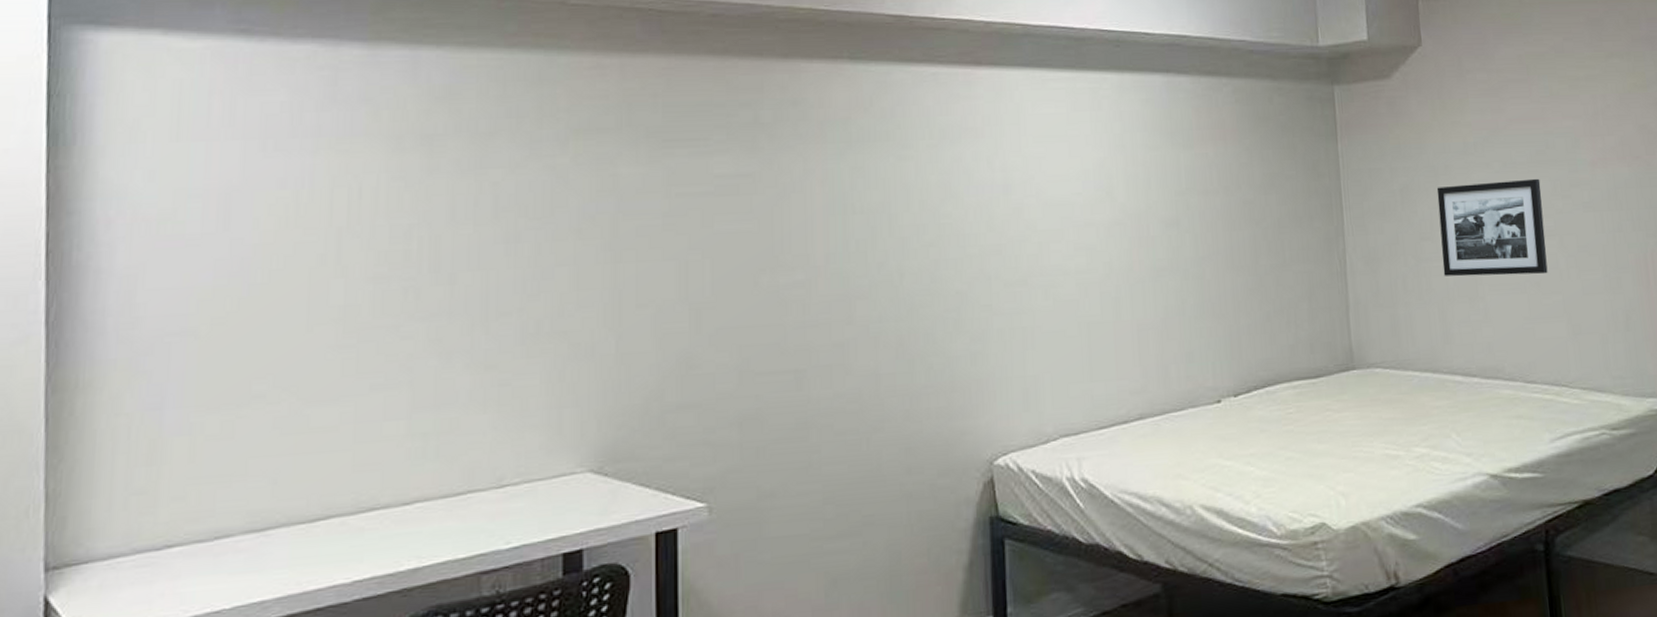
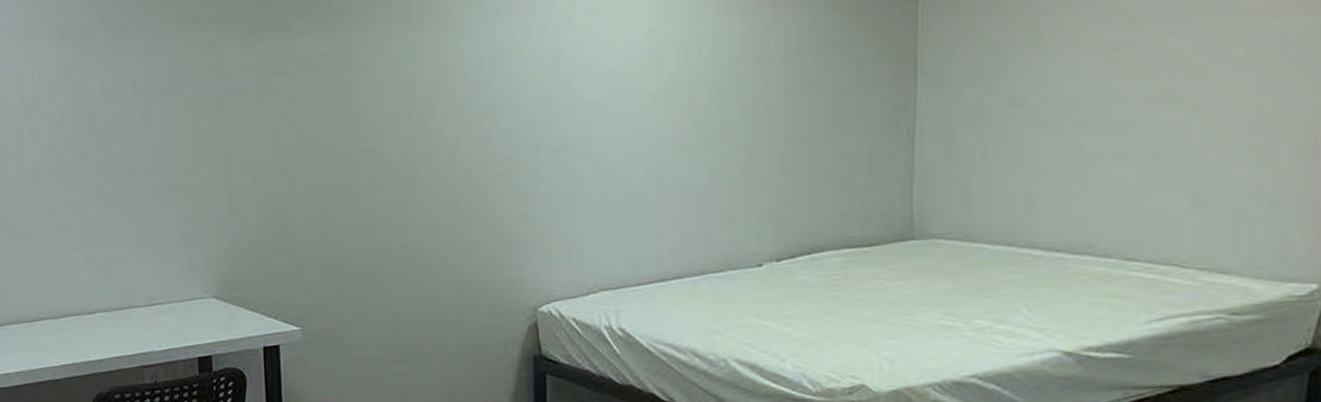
picture frame: present [1436,178,1548,277] -> none [1034,33,1179,146]

